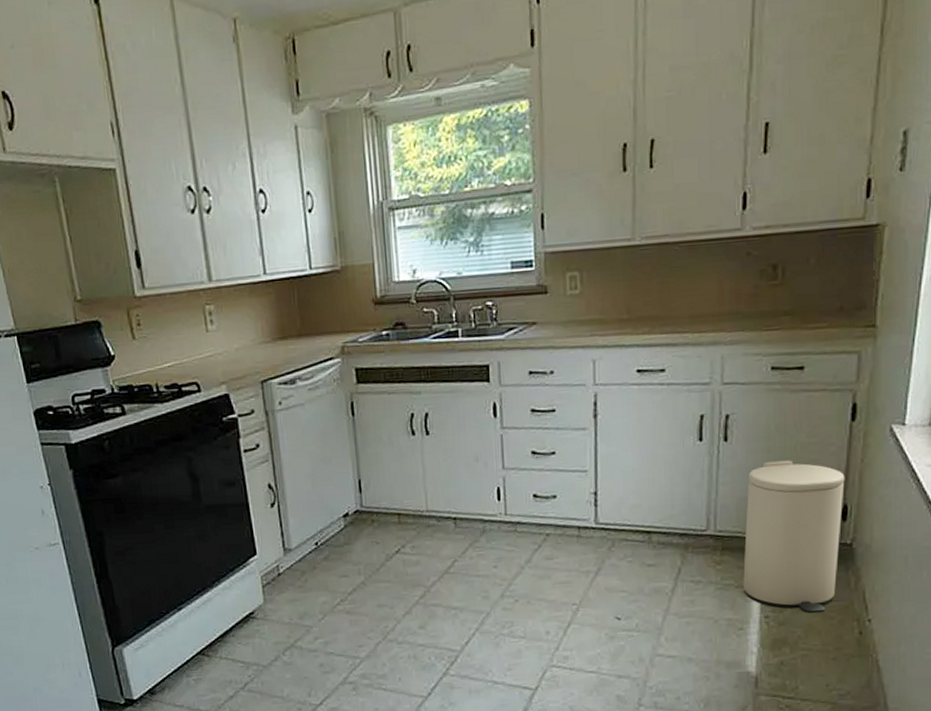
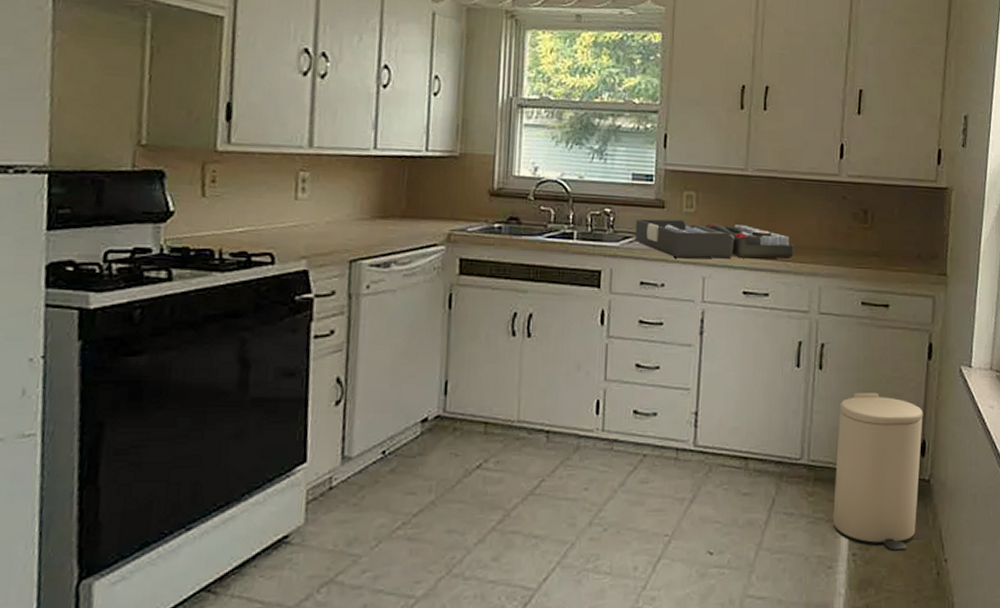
tool set: none [519,300,692,344] -> present [635,218,794,259]

